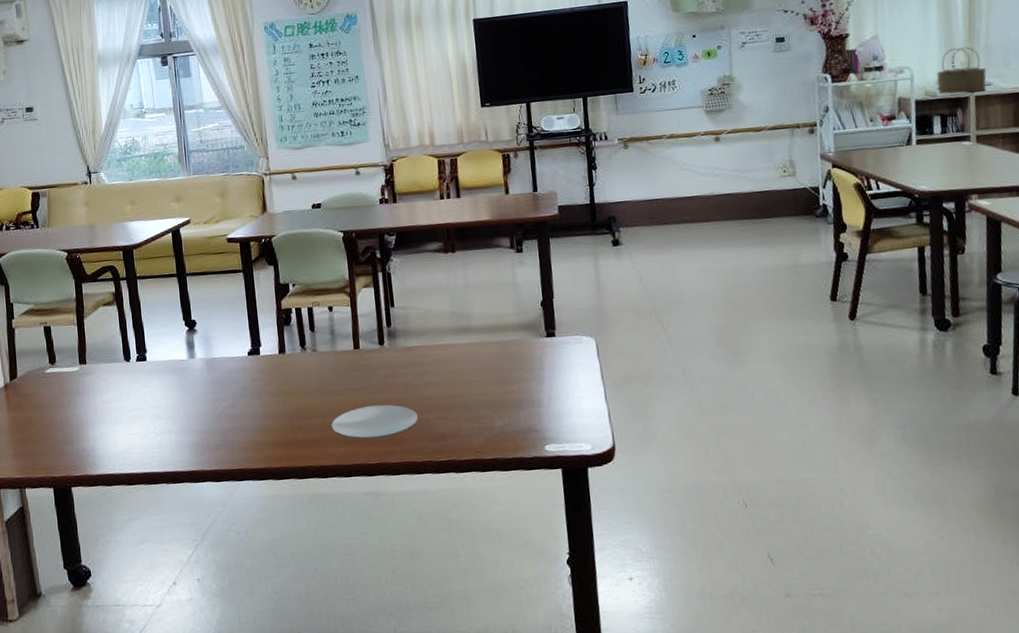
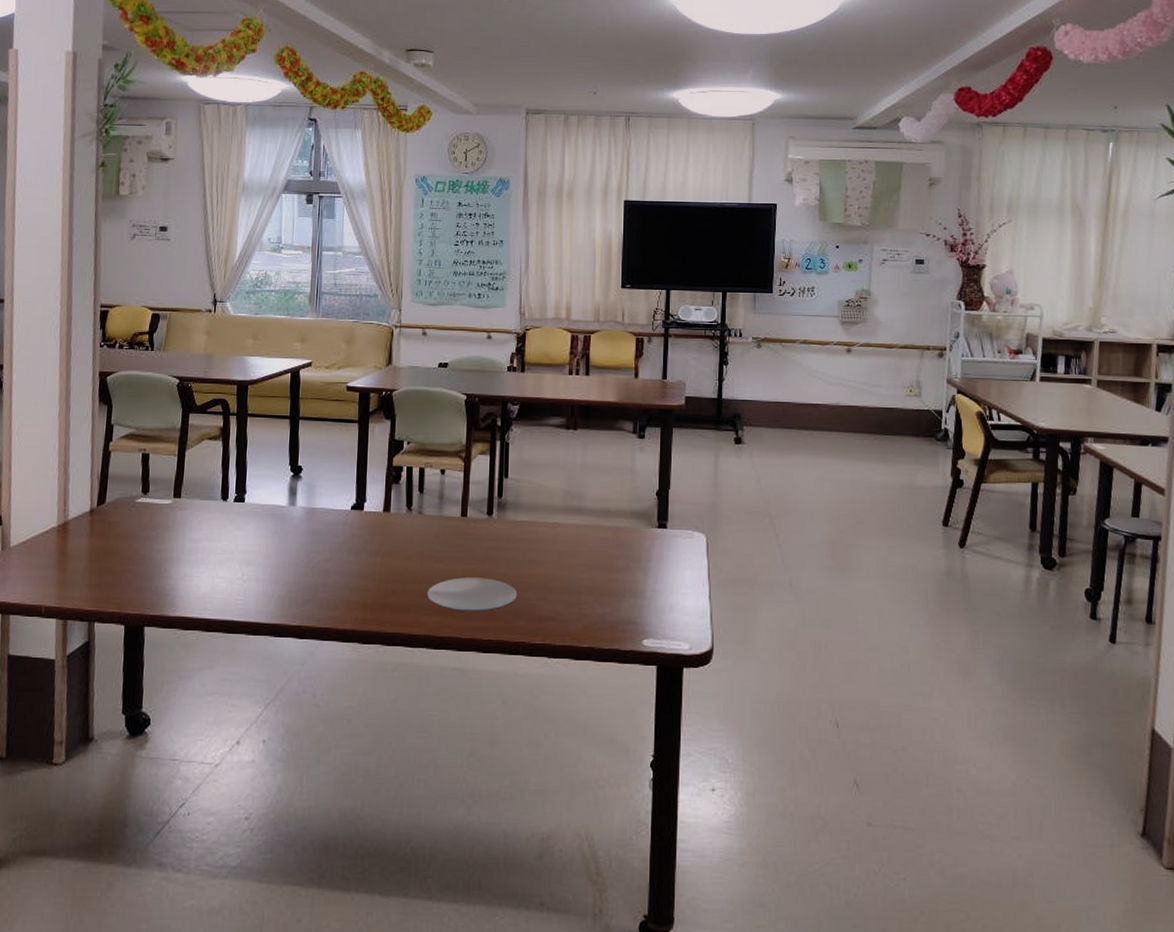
books: present [831,48,885,76] -> none [966,279,1017,305]
wicker basket: present [937,47,987,95] -> none [1065,293,1112,338]

